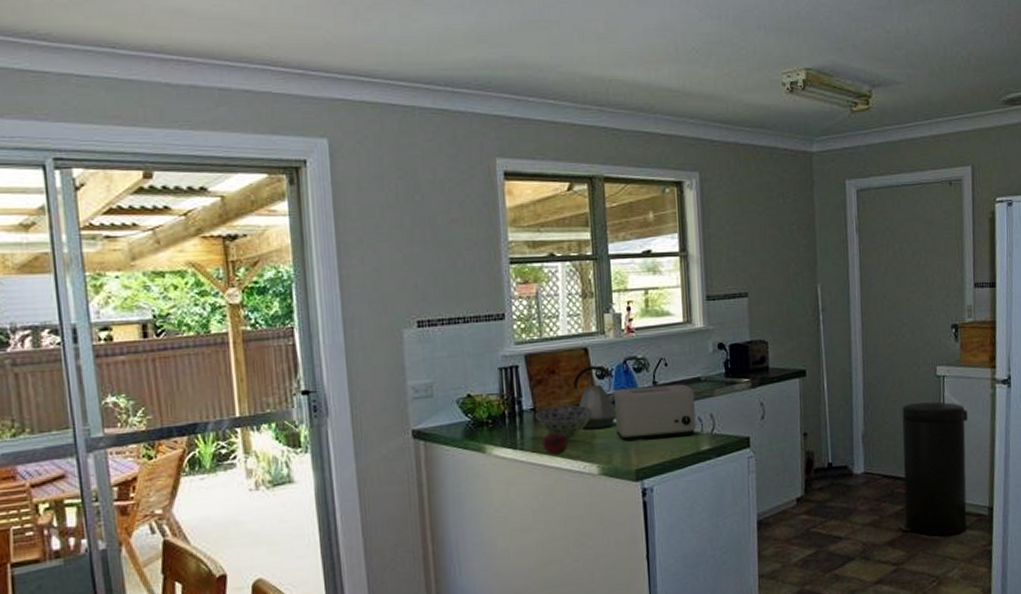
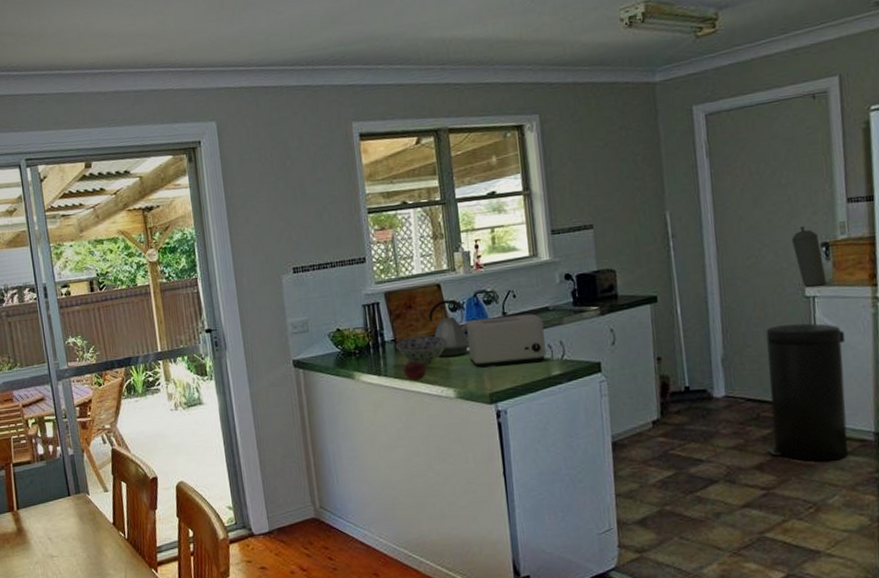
canister: none [927,307,955,367] -> present [791,226,827,287]

